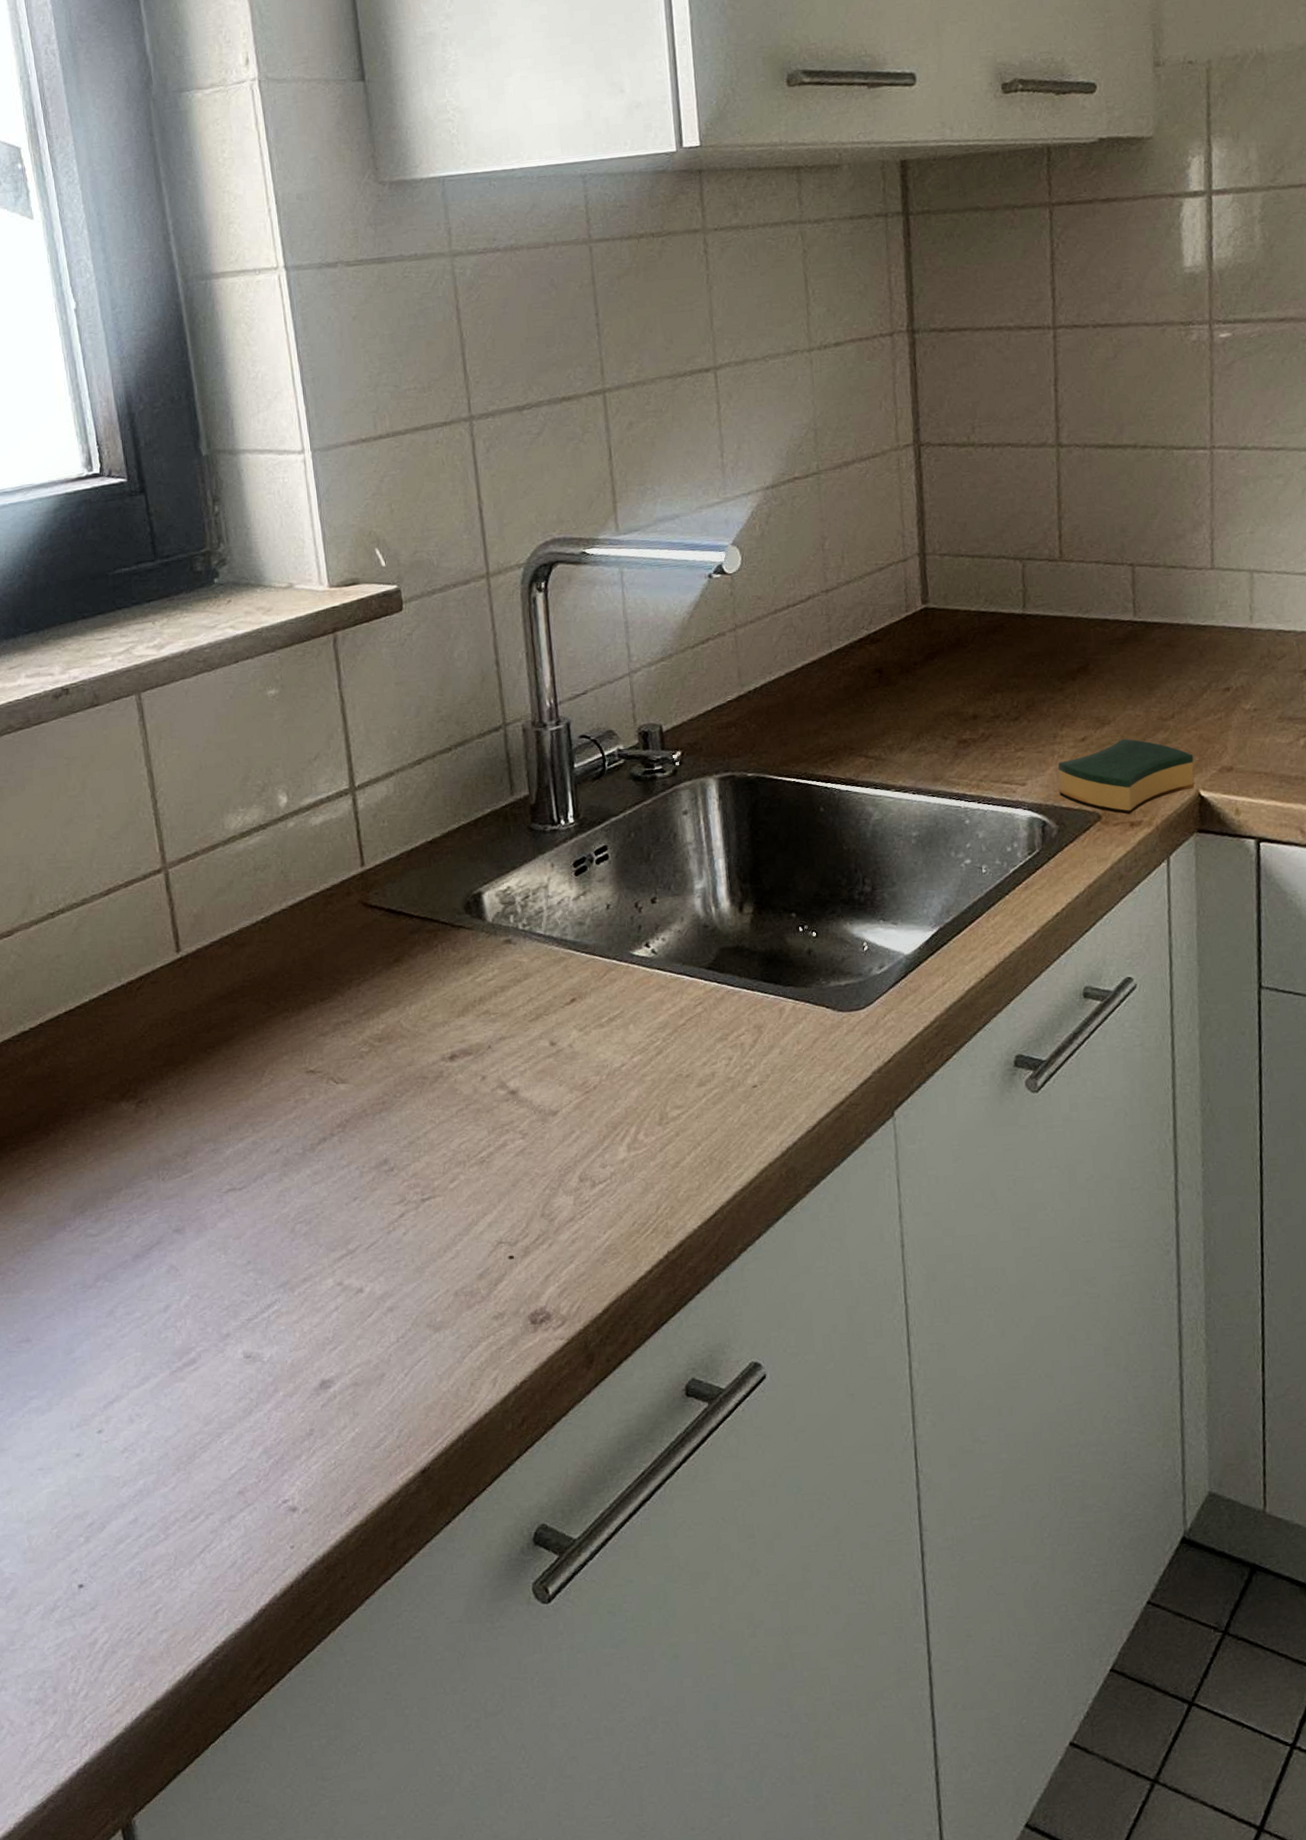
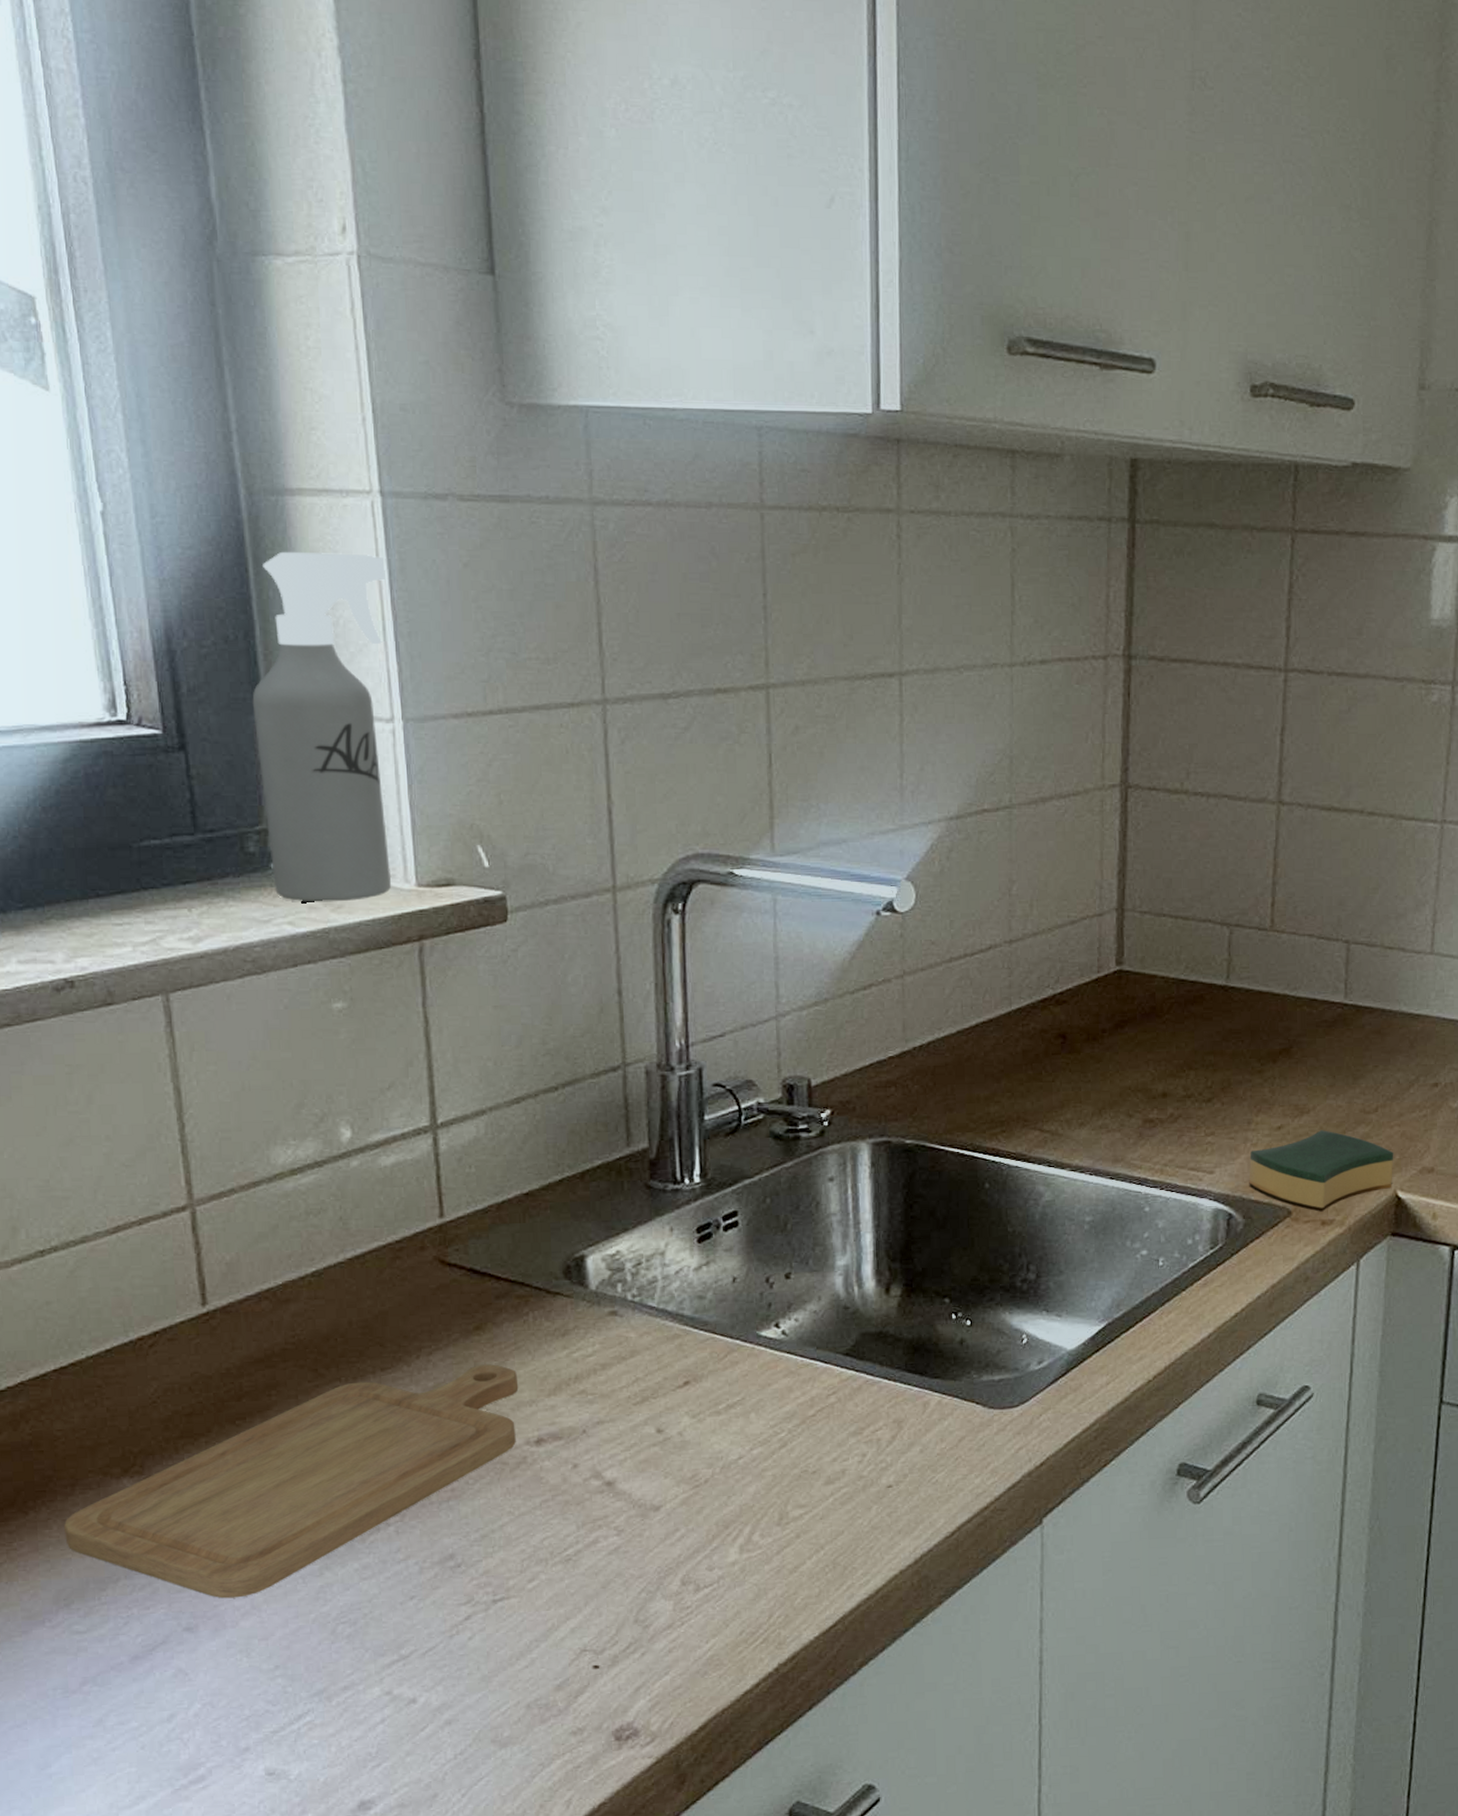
chopping board: none [77,991,433,1204] -> present [63,1364,519,1599]
spray bottle: none [194,319,310,608] -> present [252,551,392,902]

